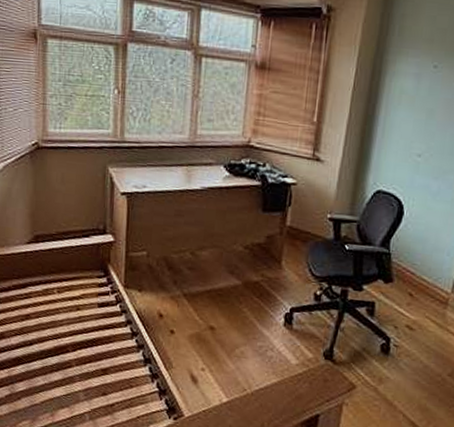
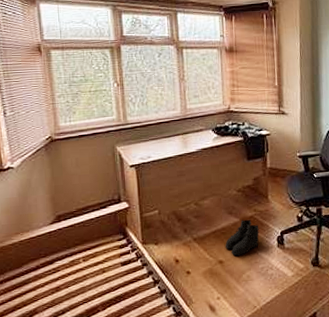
boots: none [219,284,264,327] -> present [225,219,259,256]

